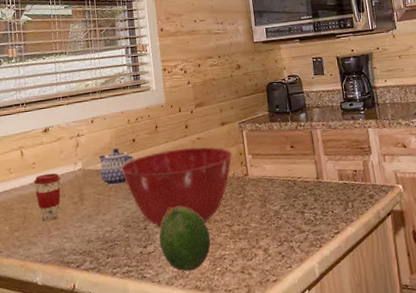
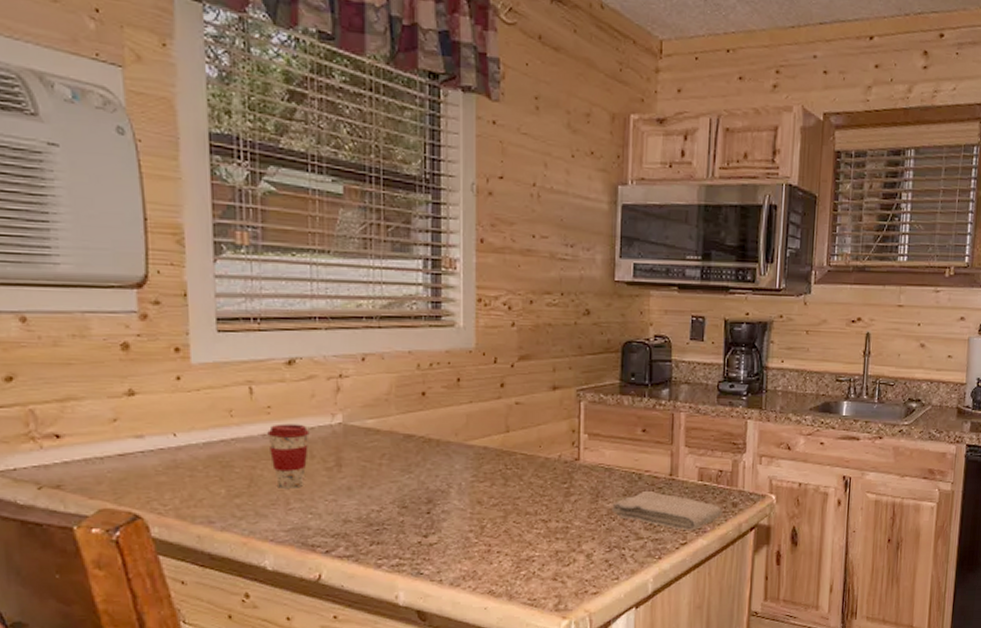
teapot: present [98,147,135,186] -> none [368,400,422,452]
mixing bowl: present [120,147,233,228] -> none [400,413,562,514]
fruit: present [159,206,211,272] -> none [446,490,516,572]
washcloth: none [277,193,363,222] -> present [612,491,723,531]

